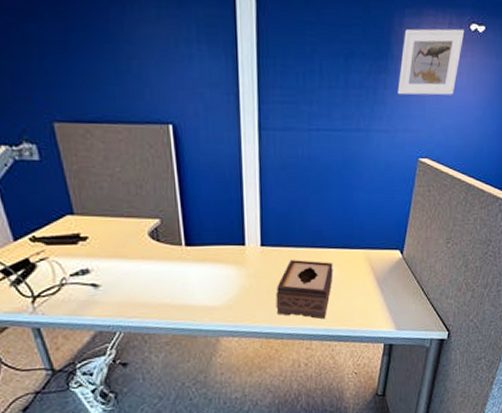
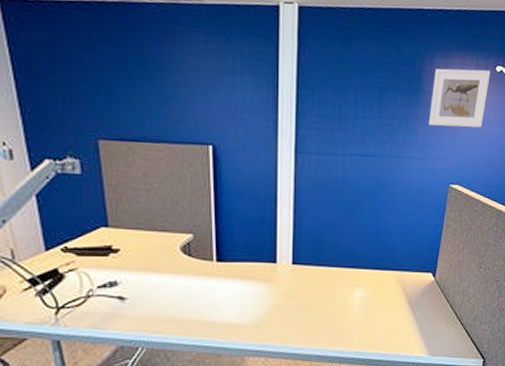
tissue box: present [276,260,333,320] -> none [305,279,365,342]

